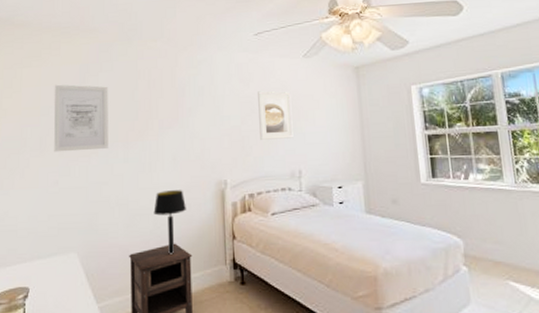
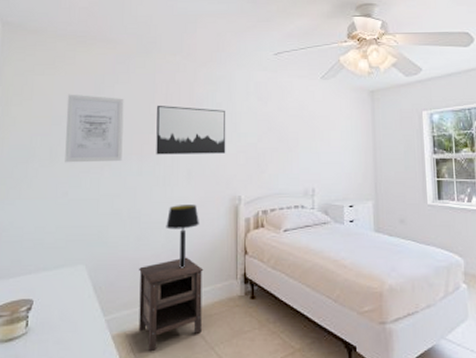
wall art: none [140,91,210,141] -> present [156,106,226,155]
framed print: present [258,91,294,140] -> none [275,110,308,158]

